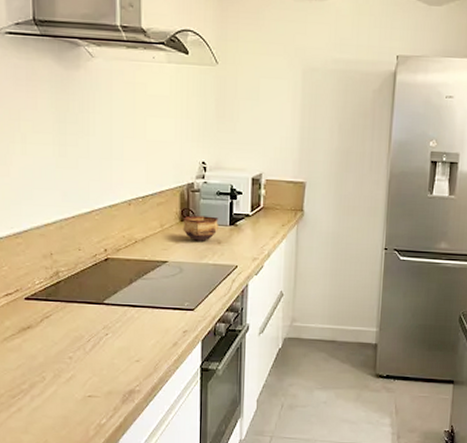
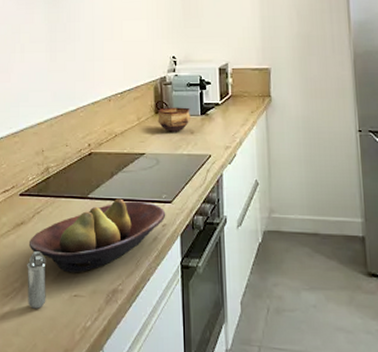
shaker: none [35,355,58,409] -> present [27,251,46,309]
fruit bowl: none [37,305,188,376] -> present [28,198,166,273]

